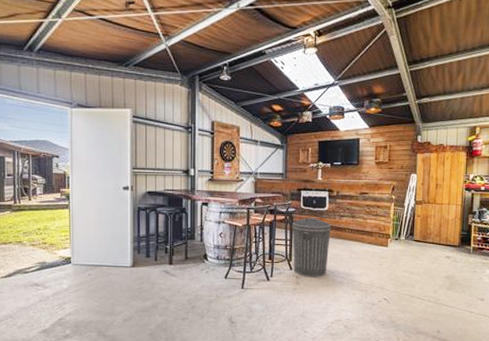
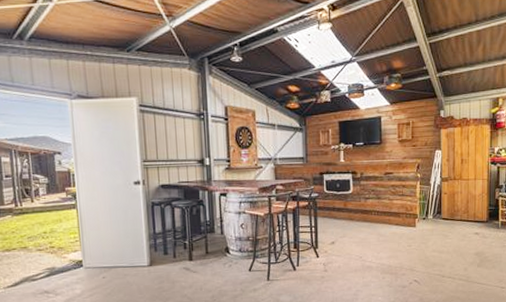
trash can: present [292,217,332,278] -> none [316,201,358,264]

